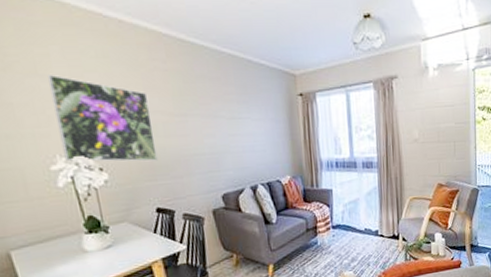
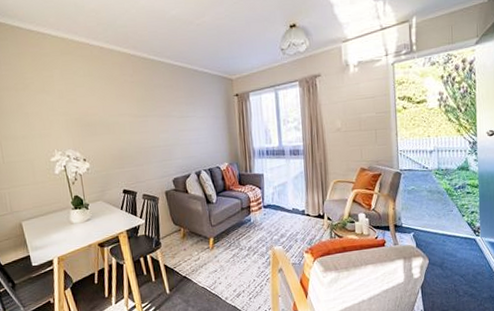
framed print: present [48,75,158,162] -> none [52,91,125,155]

